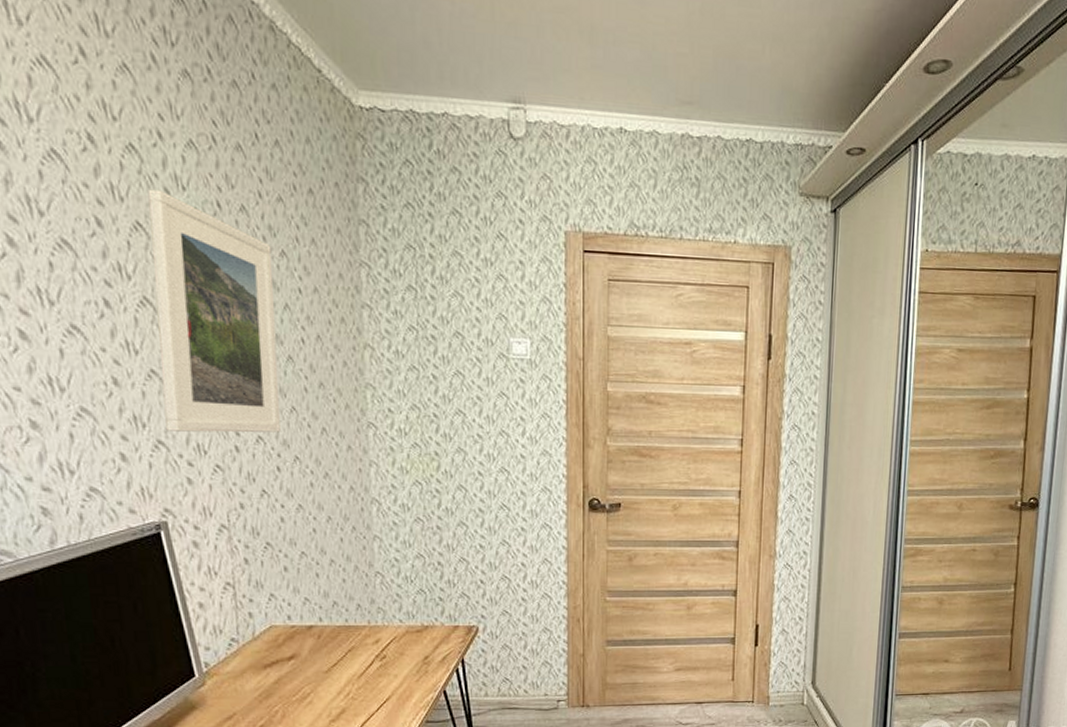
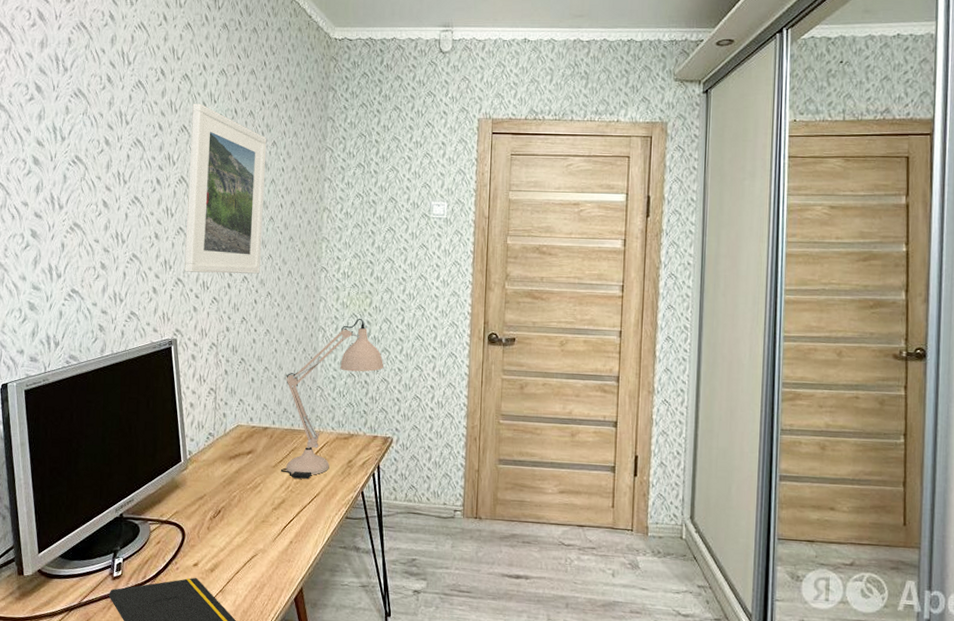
desk lamp: none [332,487,461,683] -> present [280,319,383,479]

